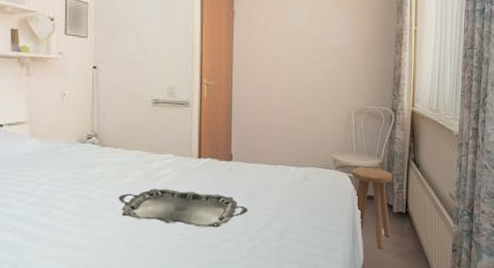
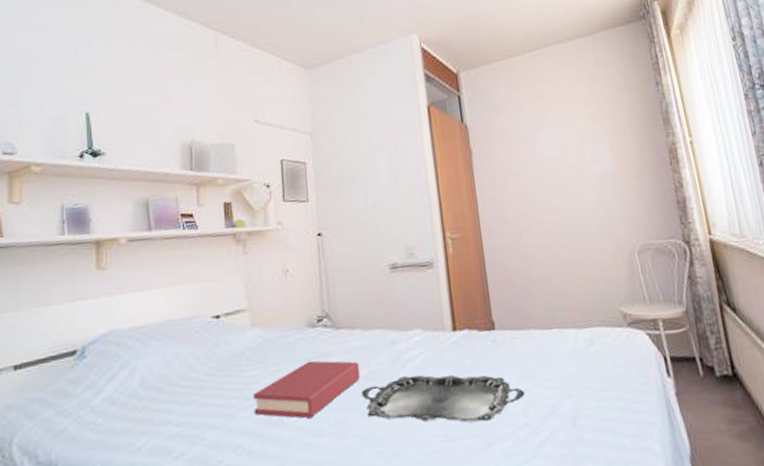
hardback book: none [28,169,119,213] -> present [253,360,361,419]
stool: present [352,167,393,249] -> none [649,318,721,431]

